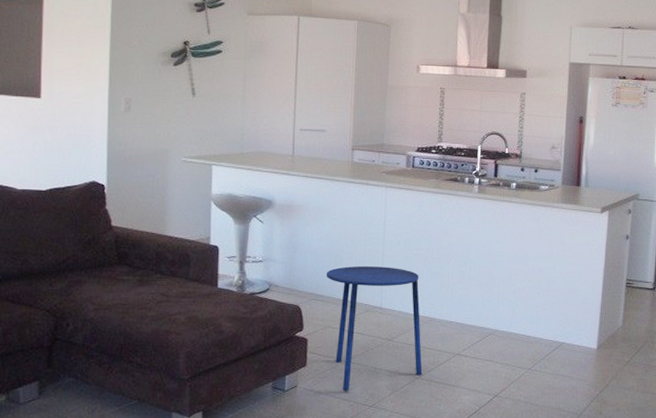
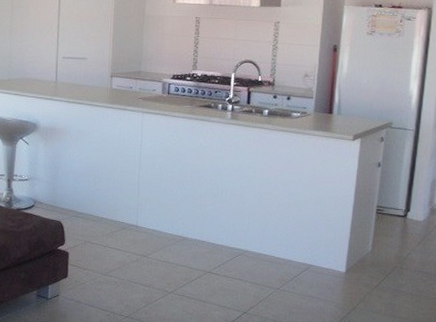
side table: present [326,266,423,391] -> none [86,186,175,302]

